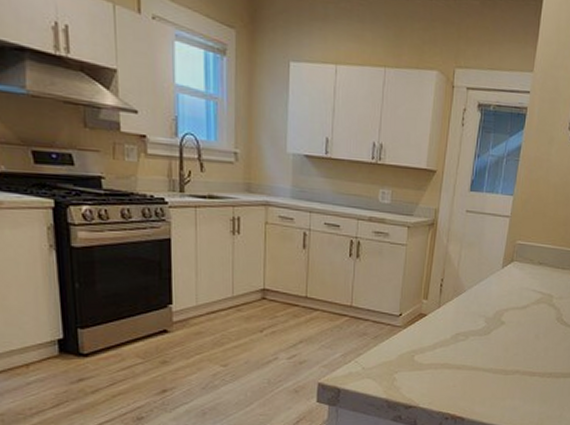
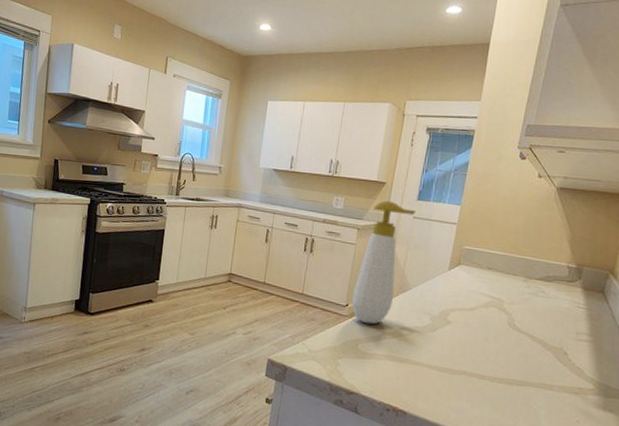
soap bottle: none [405,192,468,333] -> present [351,200,416,325]

